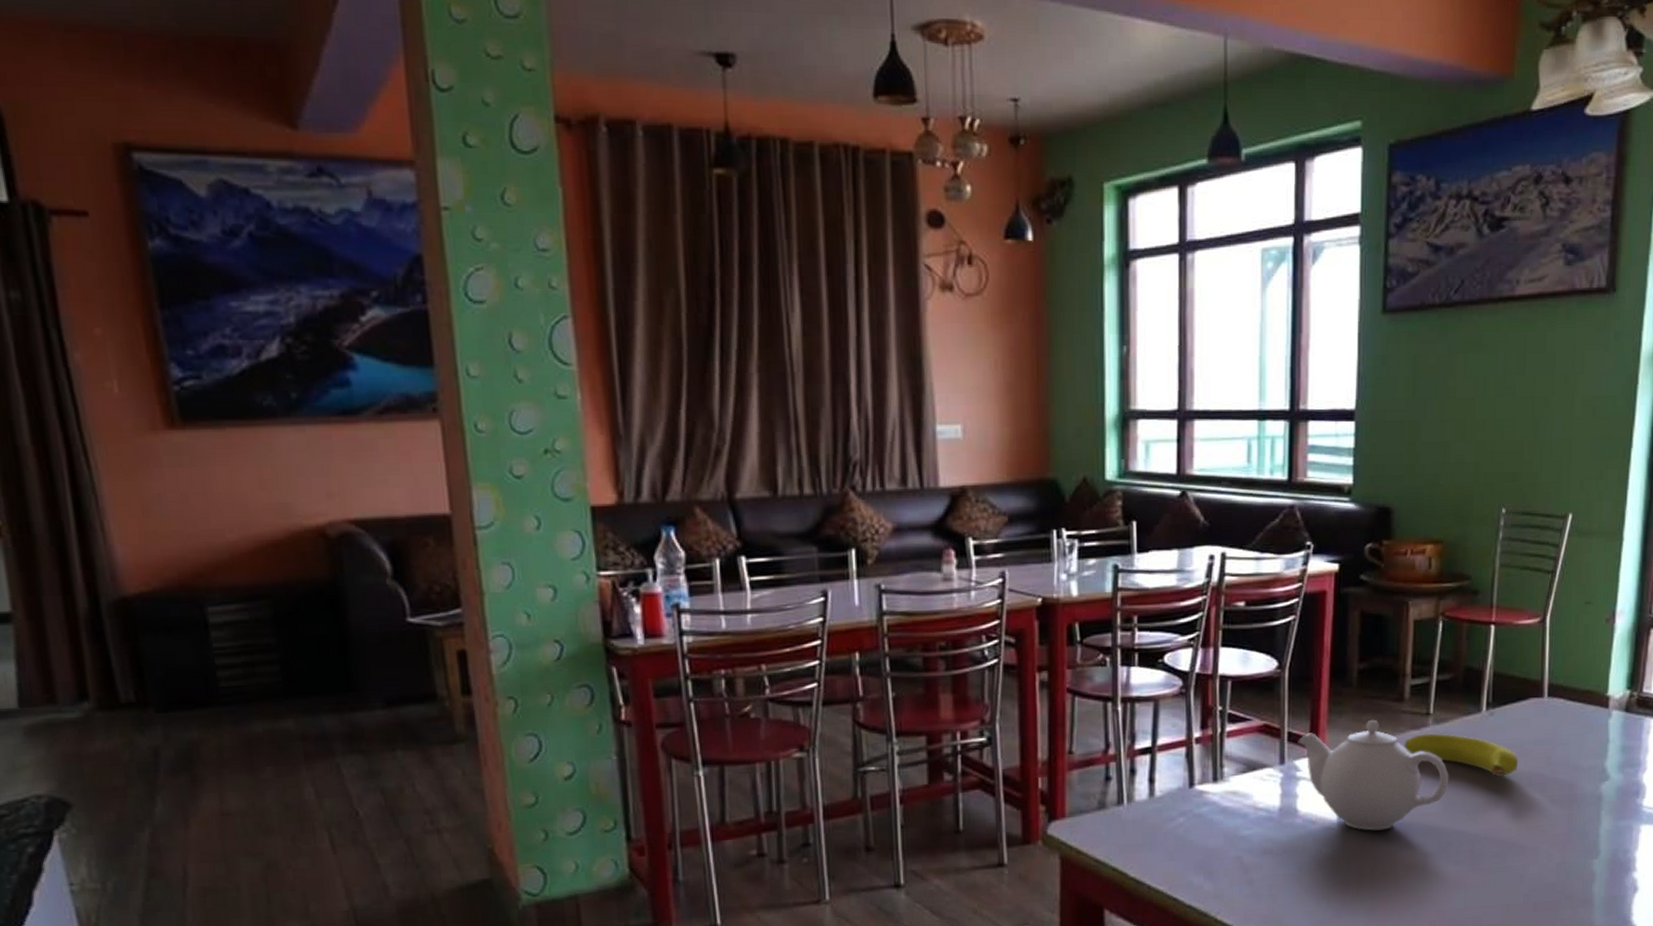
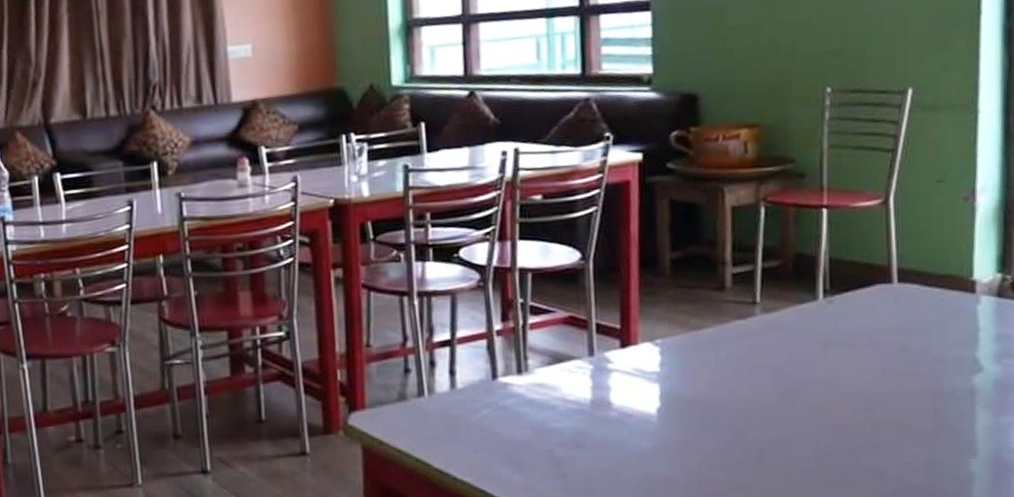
teapot: present [1298,719,1449,831] -> none [607,309,784,425]
fruit: present [1404,733,1519,777] -> none [729,322,868,369]

